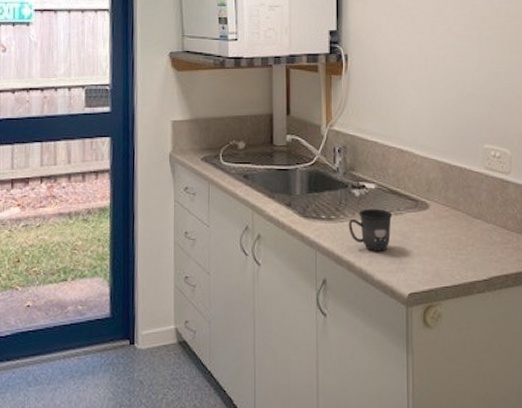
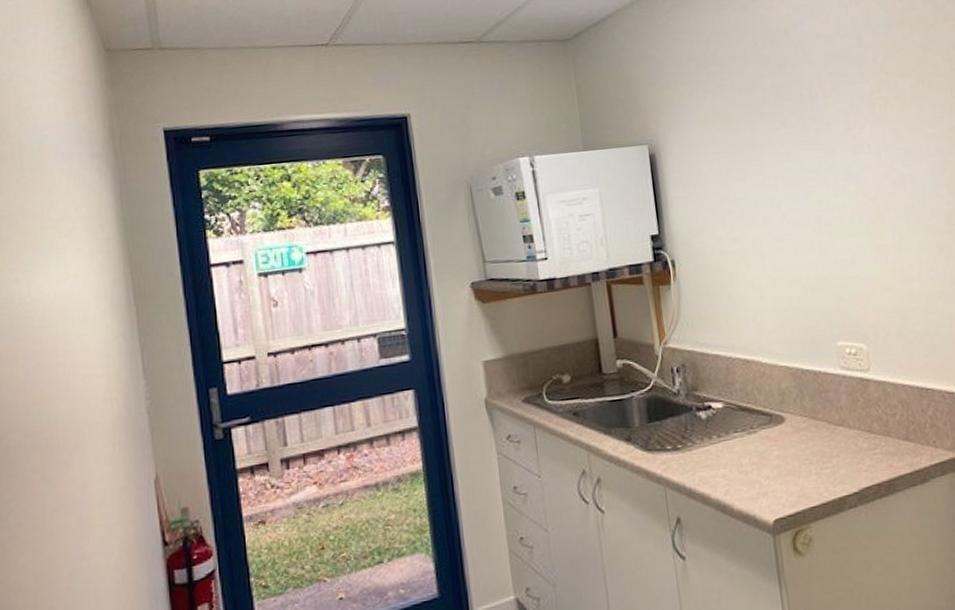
mug: present [348,208,393,251] -> none [697,429,747,479]

